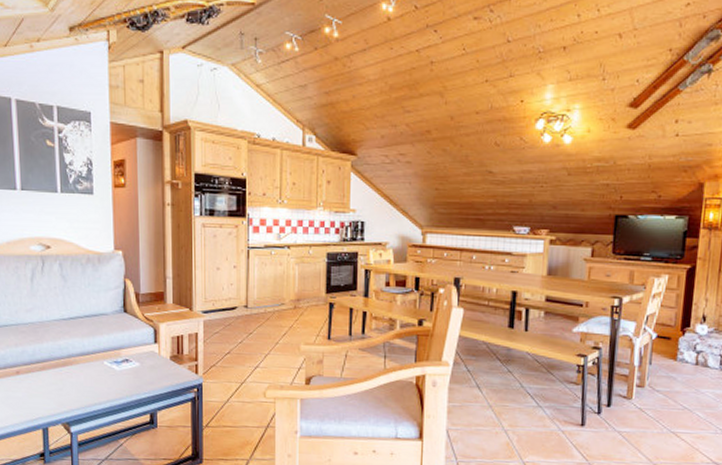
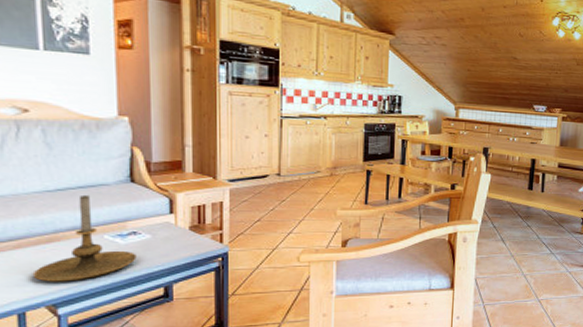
candle holder: none [53,323,129,403] -> present [32,194,137,282]

